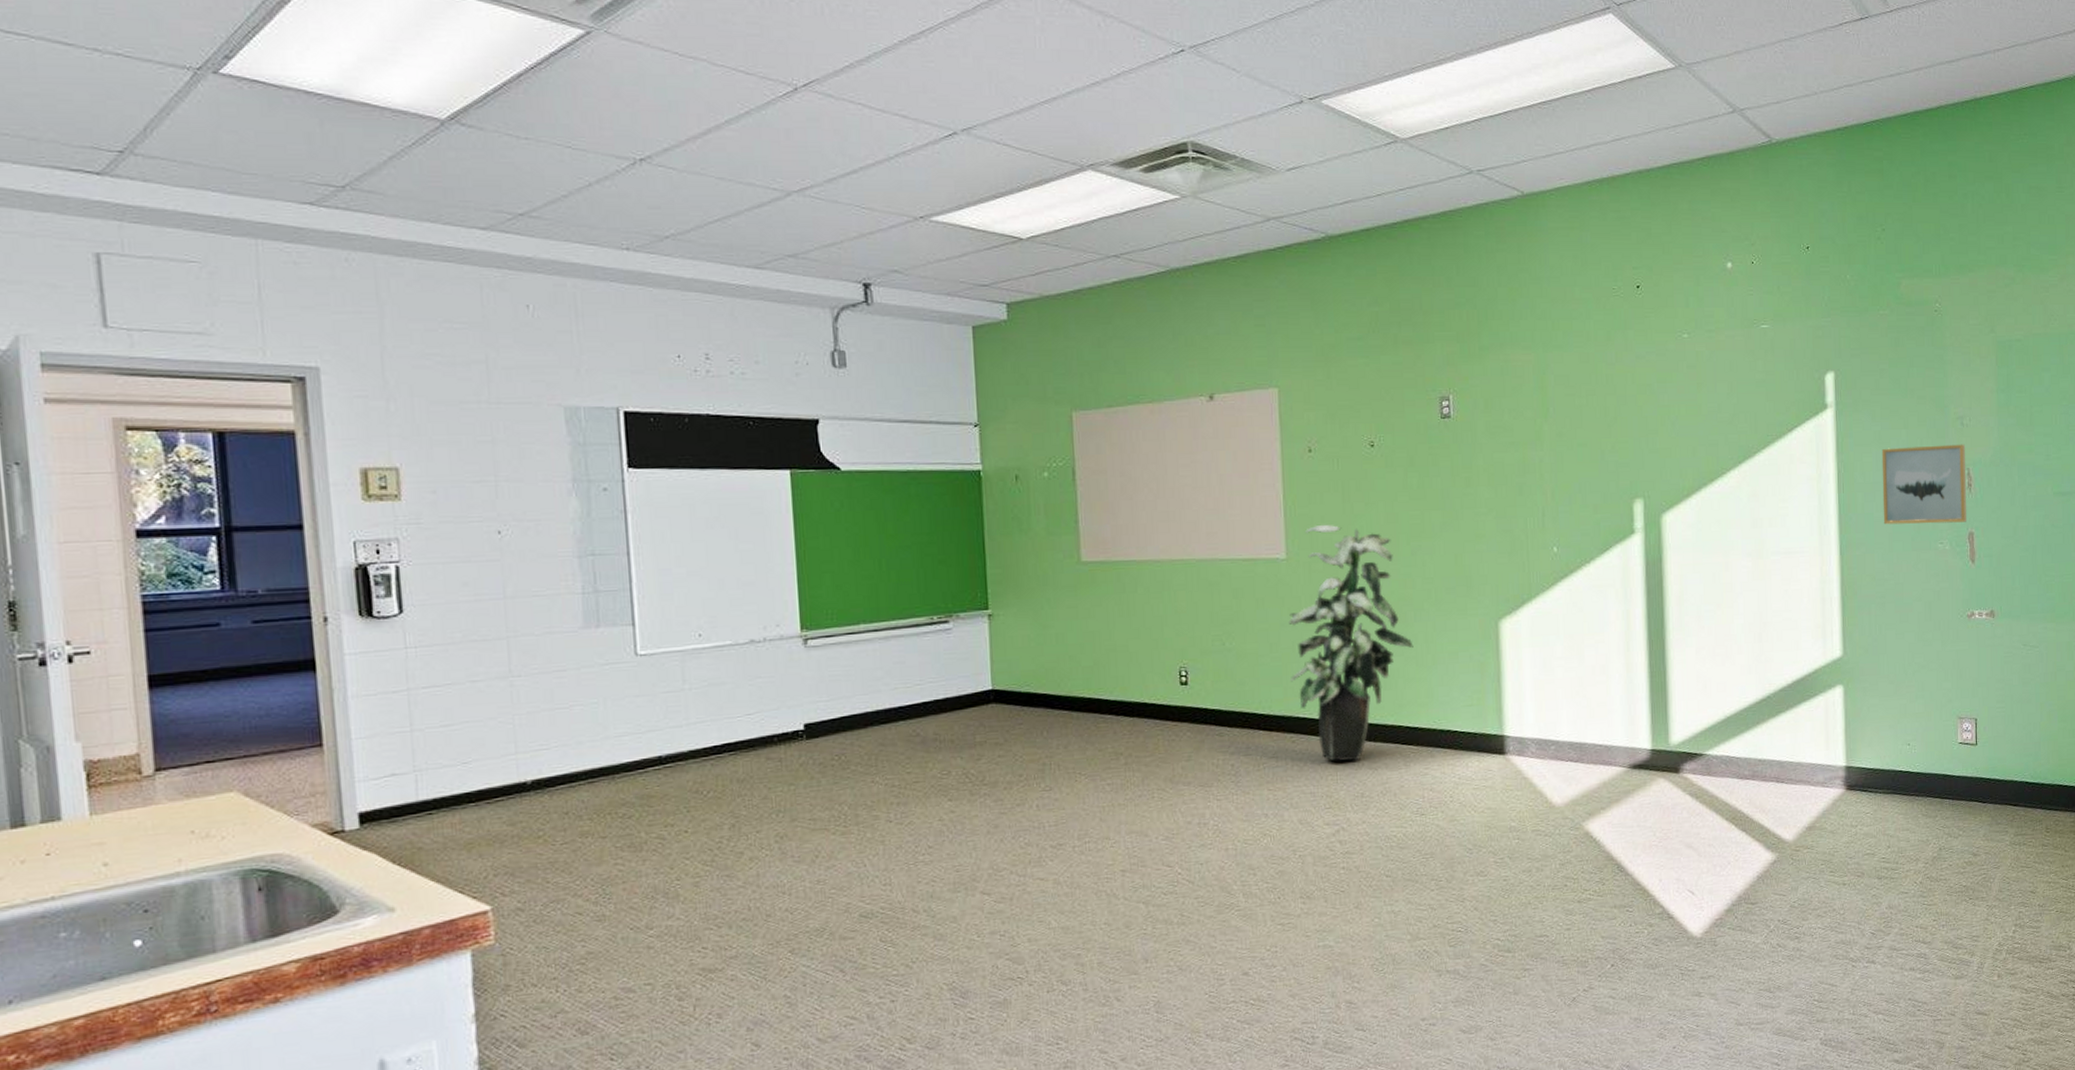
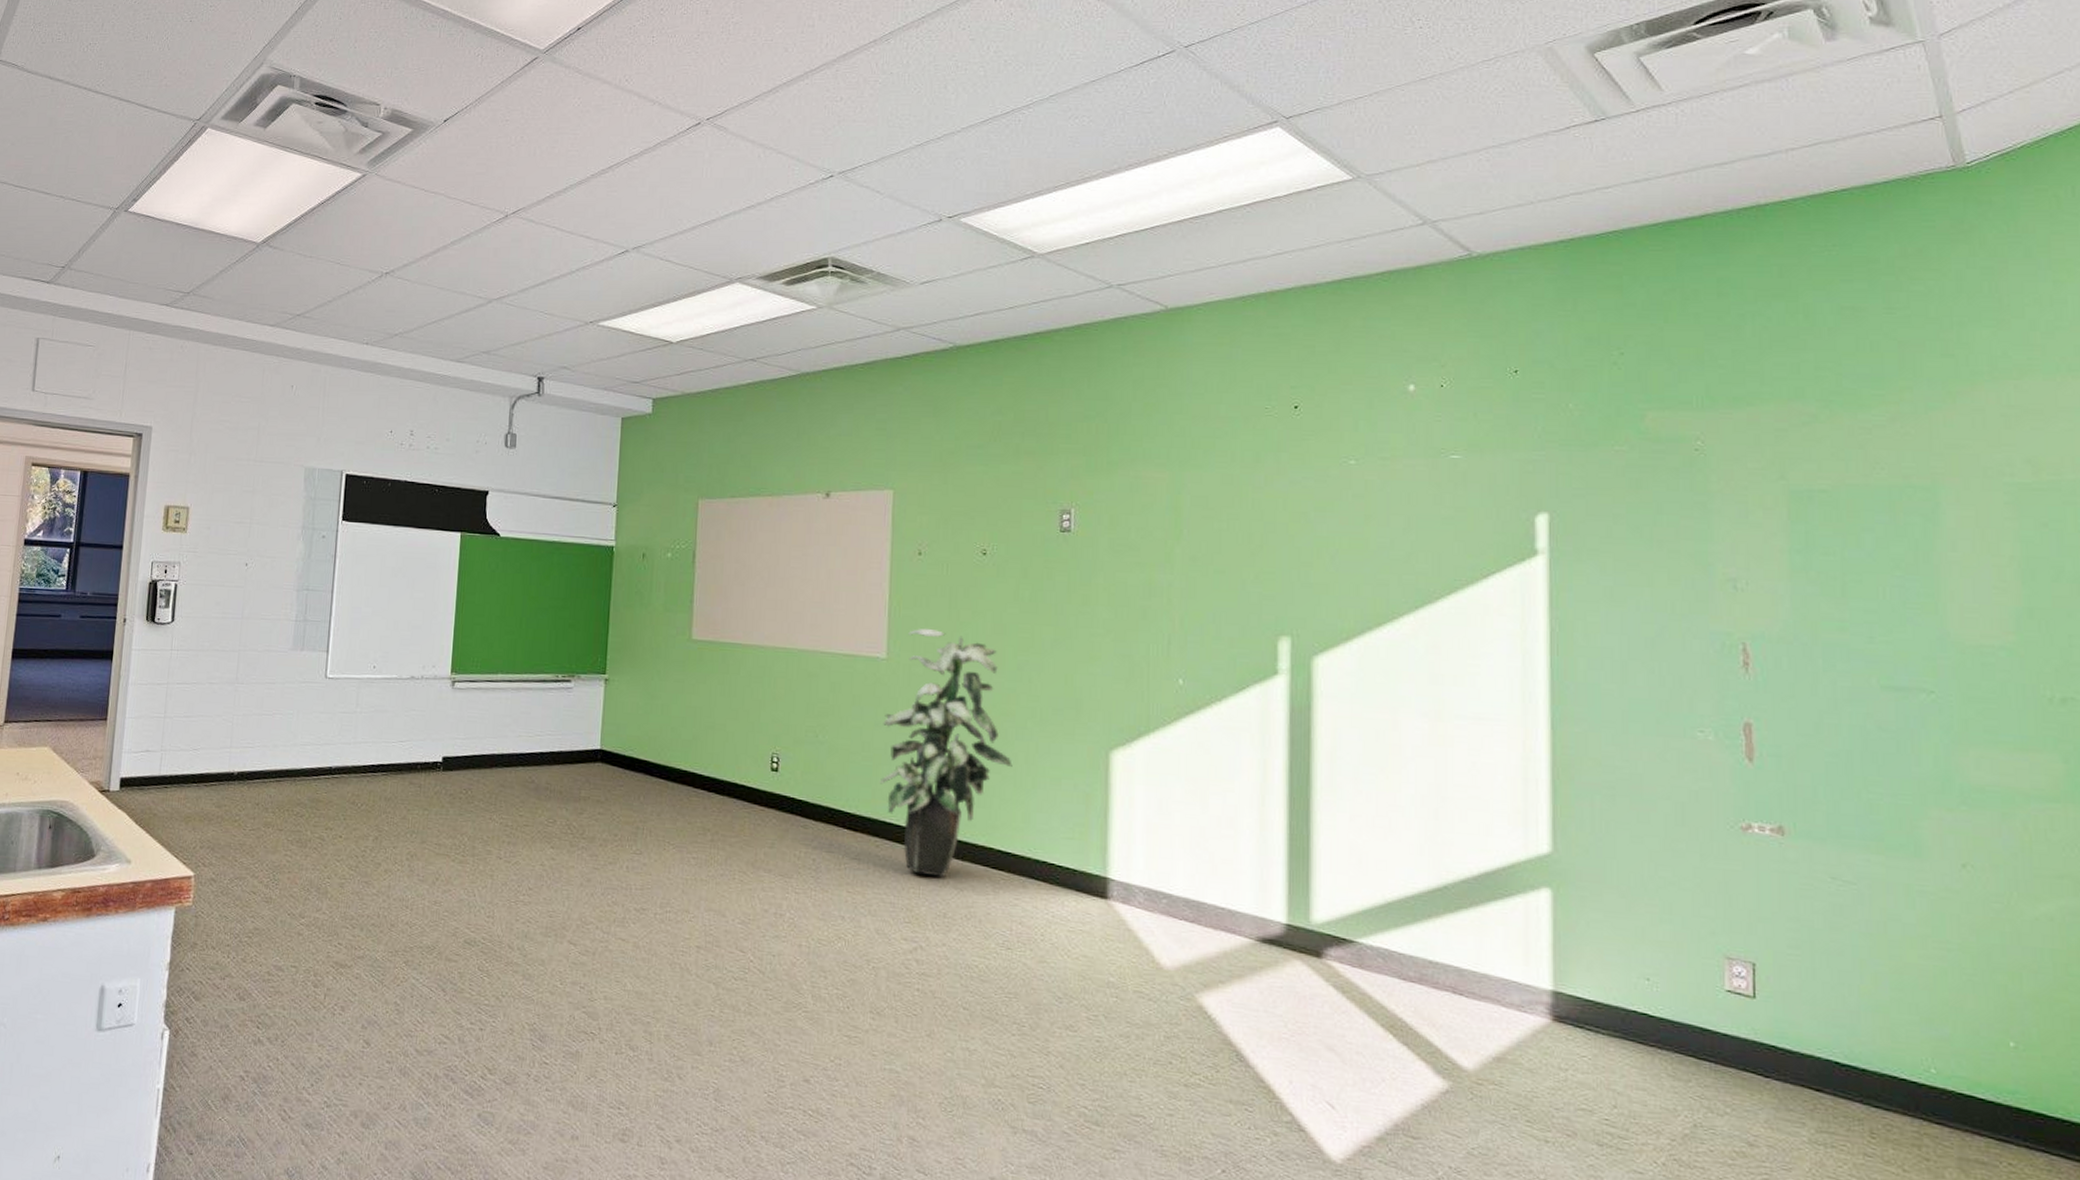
wall art: present [1881,444,1967,525] -> none [1614,608,1742,709]

